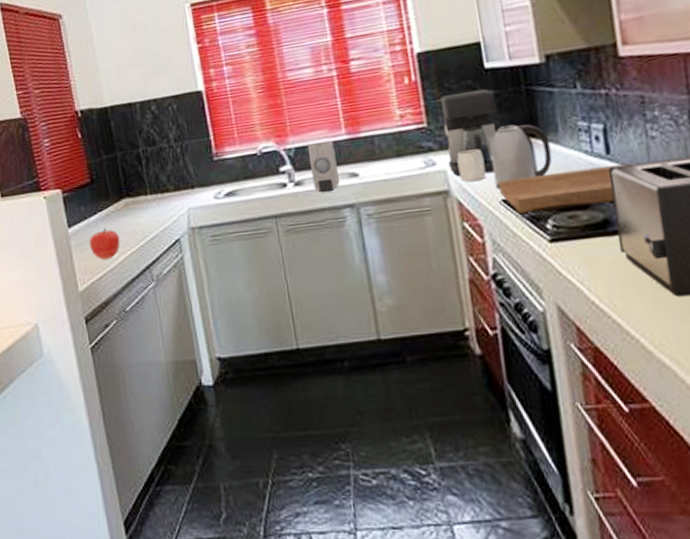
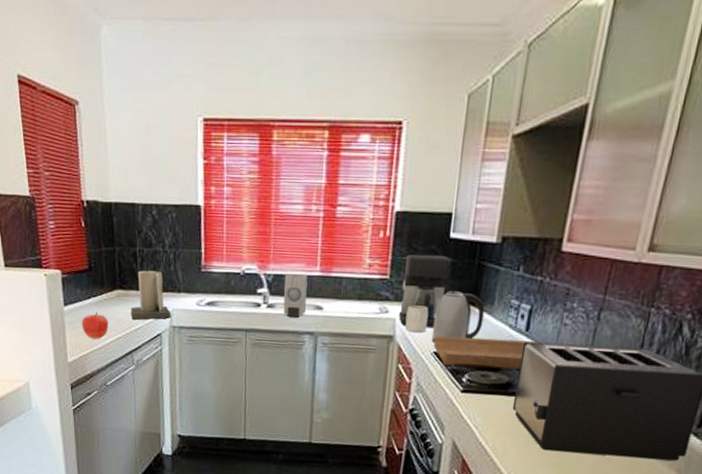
paper towel roll: none [141,169,188,229] -> present [130,270,171,320]

